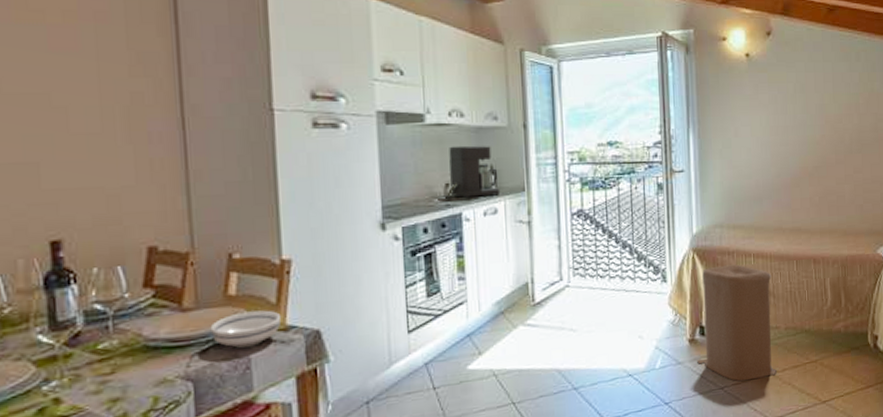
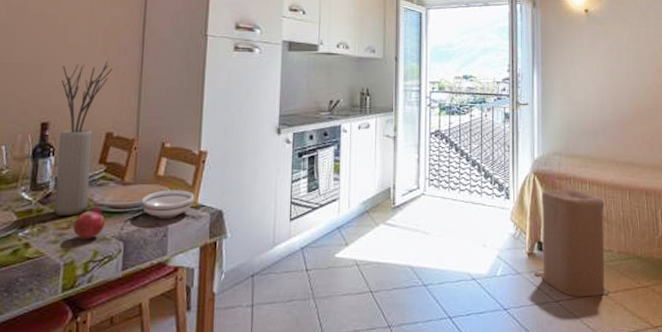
vase: none [70,152,144,359] -> present [54,61,112,215]
fruit: none [119,340,164,385] -> present [73,205,106,239]
coffee maker: present [449,145,501,198] -> none [334,71,373,113]

